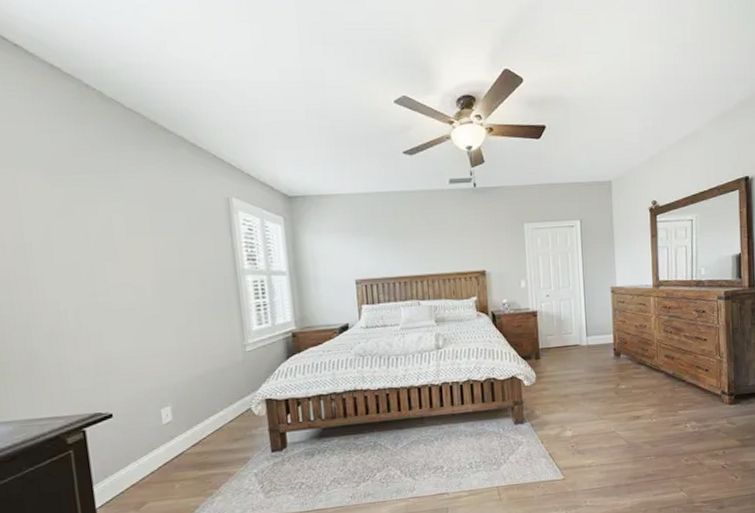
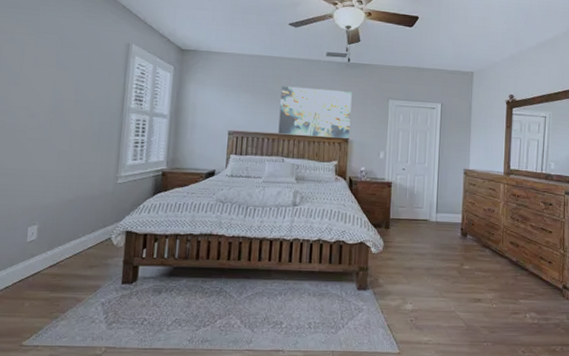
wall art: none [405,219,486,276] -> present [278,86,352,139]

